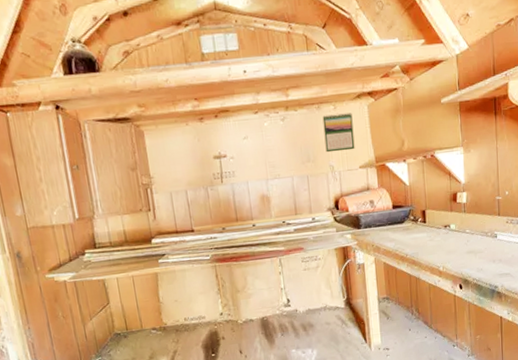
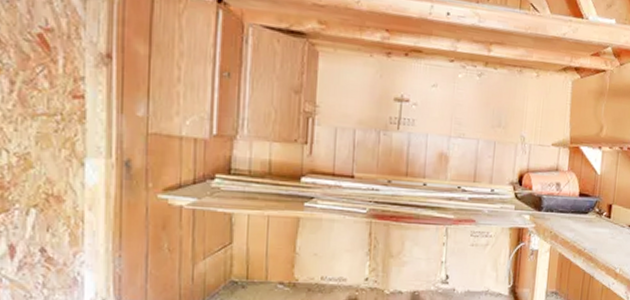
calendar: present [322,112,355,153] -> none [519,81,555,125]

